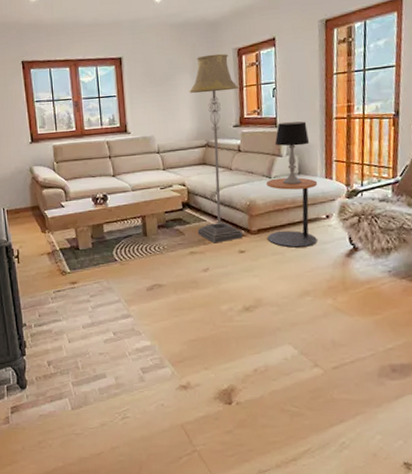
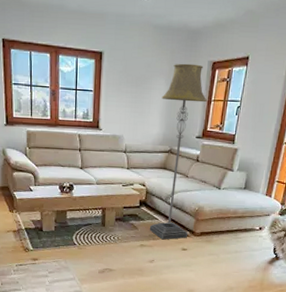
side table: present [266,177,318,248] -> none [208,190,259,252]
table lamp: present [274,121,310,185] -> none [229,139,260,198]

